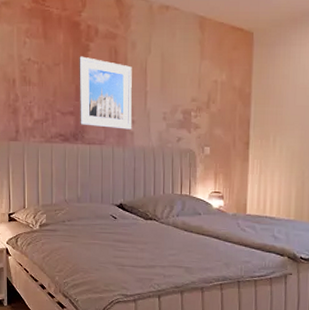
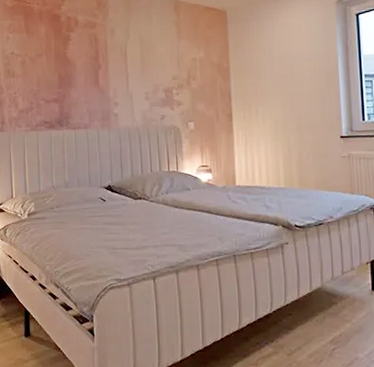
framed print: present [79,56,132,130] -> none [61,46,116,112]

